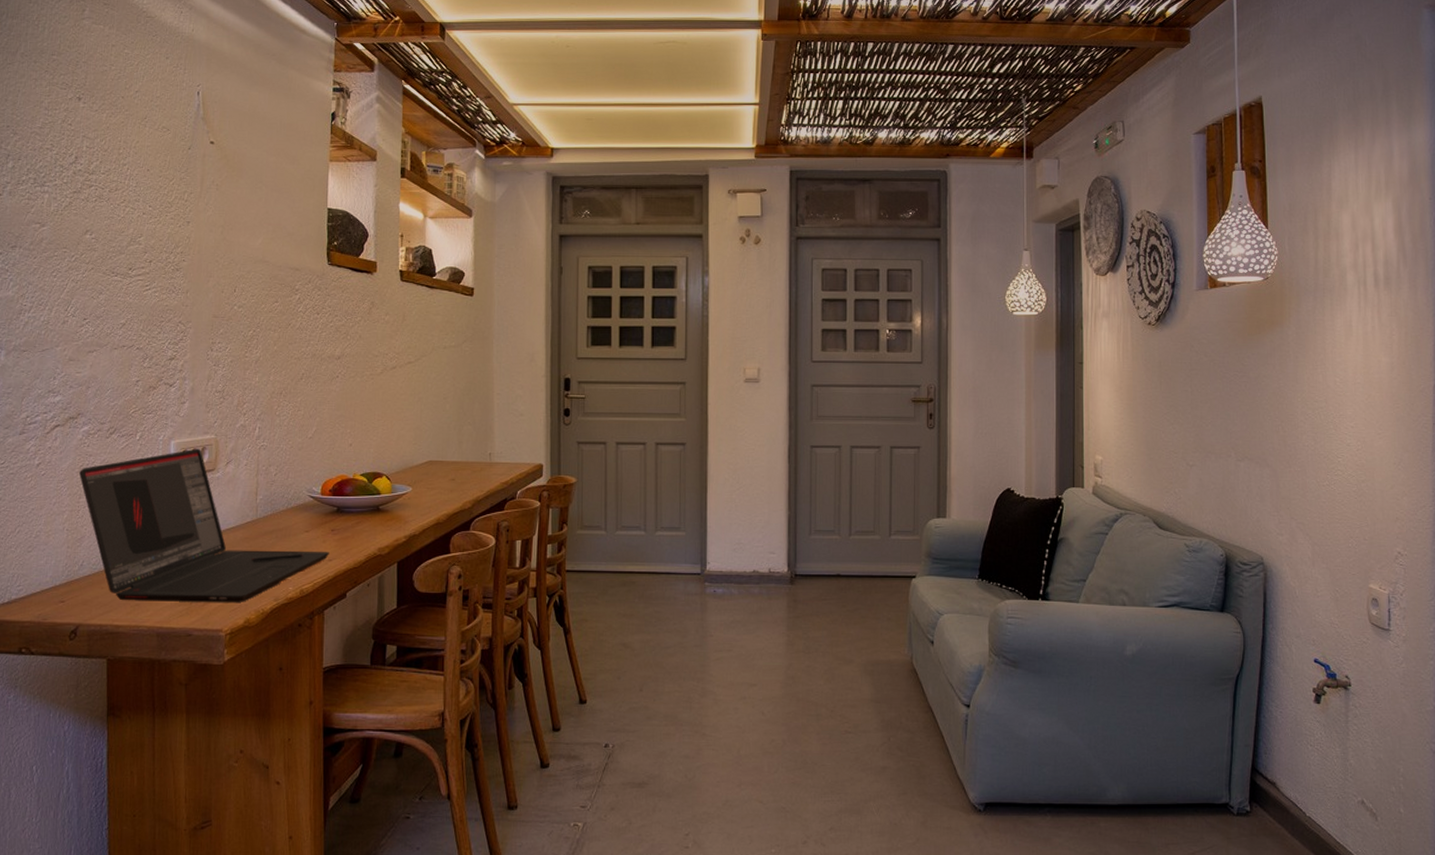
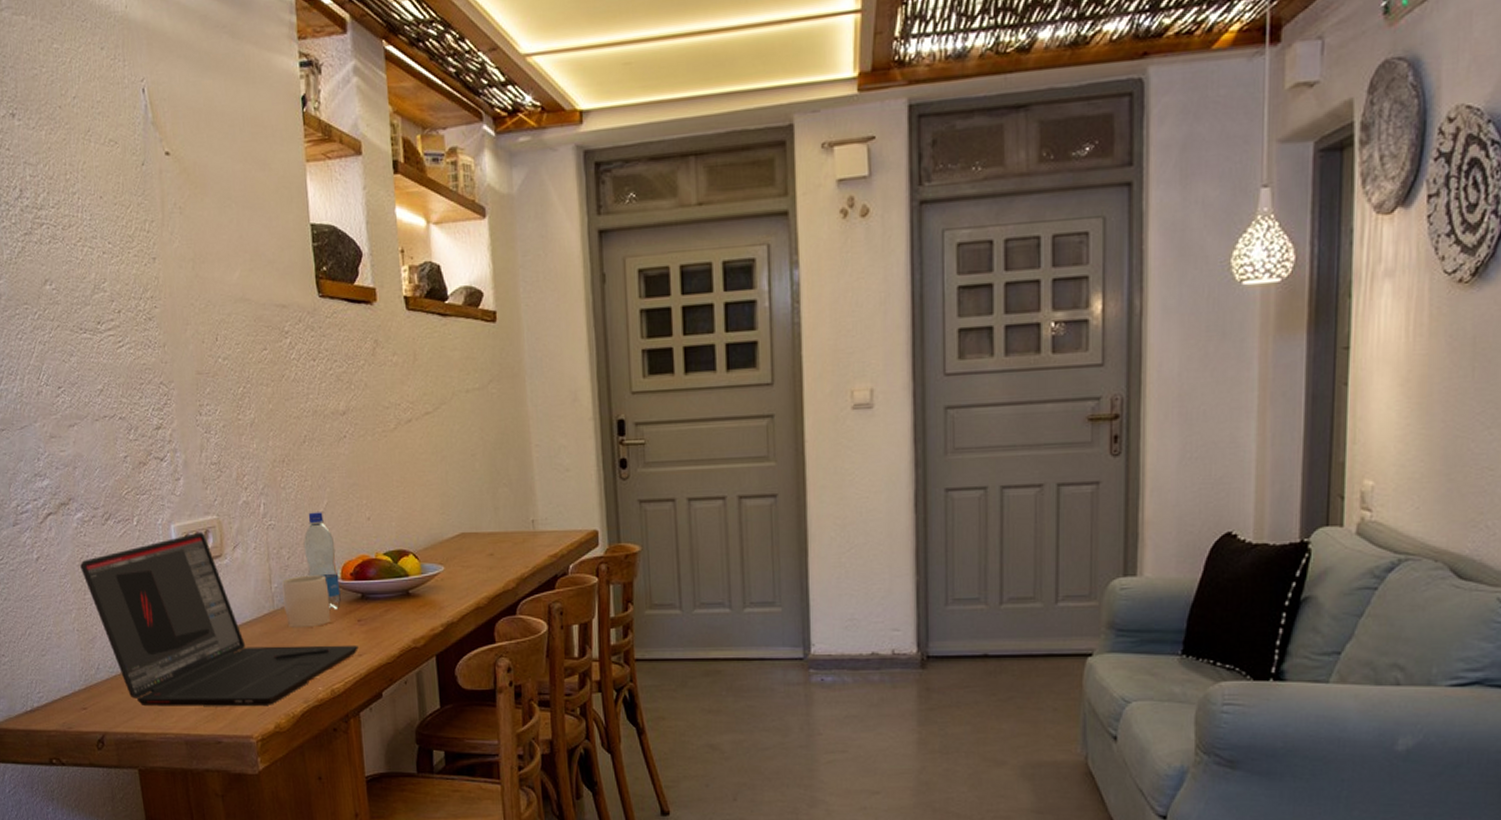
mug: none [265,490,309,535] -> present [282,575,331,629]
bottle: none [290,437,319,521] -> present [303,512,341,611]

